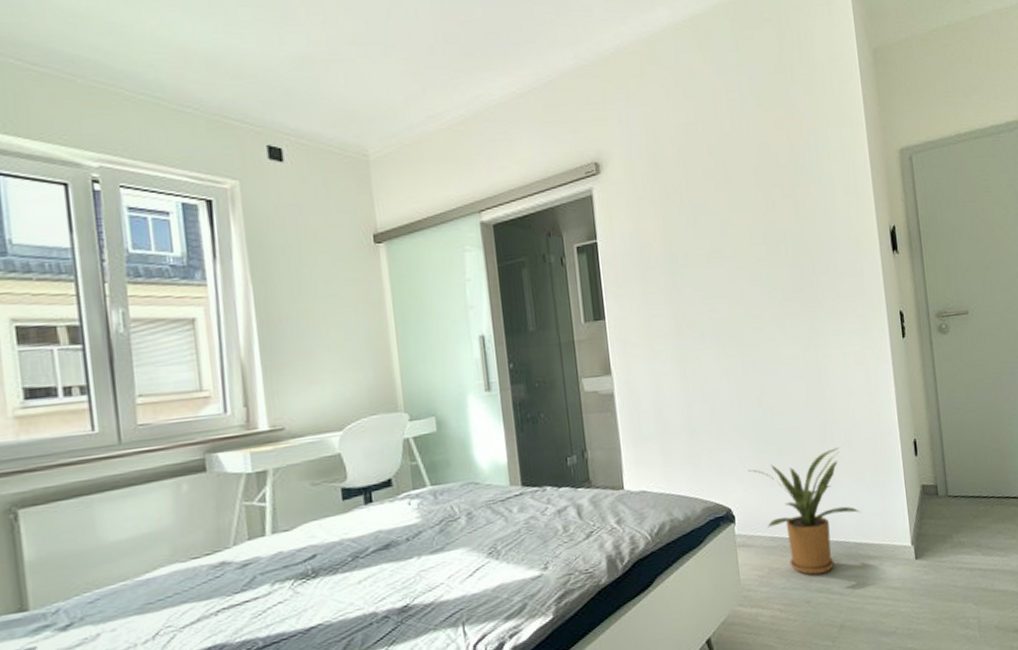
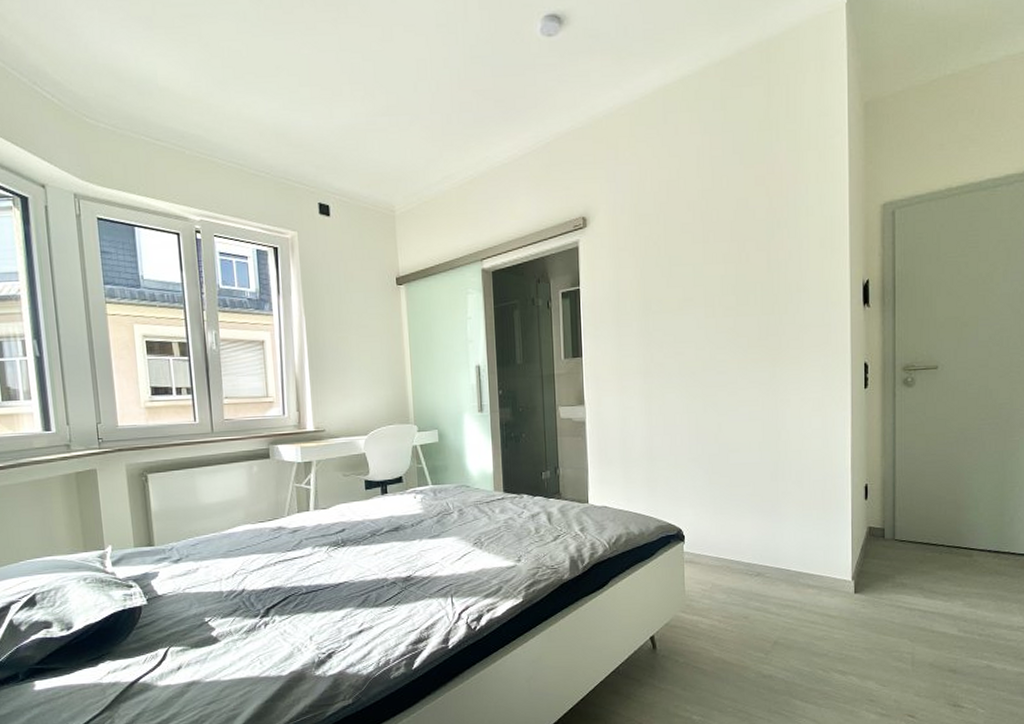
house plant: present [748,447,860,575] -> none [700,485,804,595]

